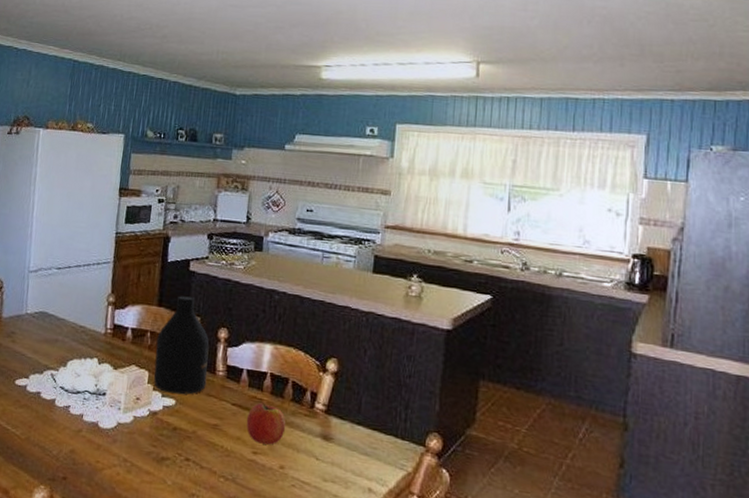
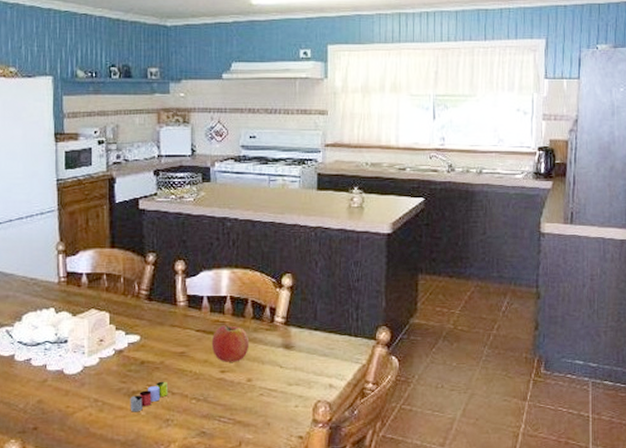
bottle: present [153,296,210,395] -> none [113,235,169,330]
cup: none [157,451,198,481] -> present [130,381,169,412]

